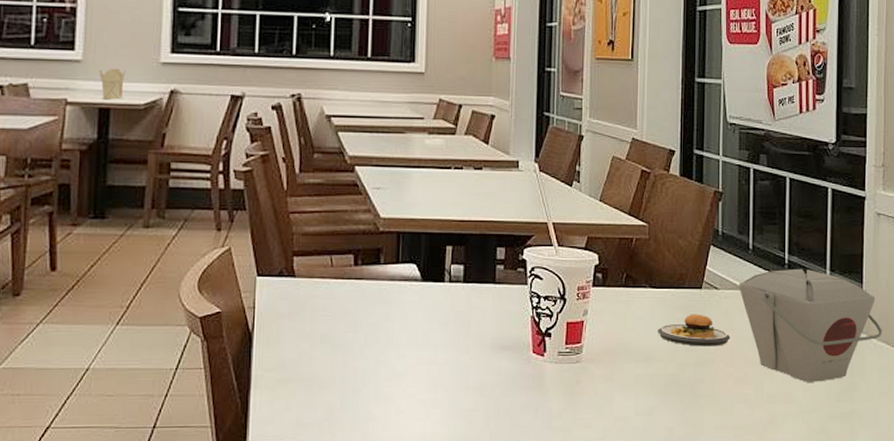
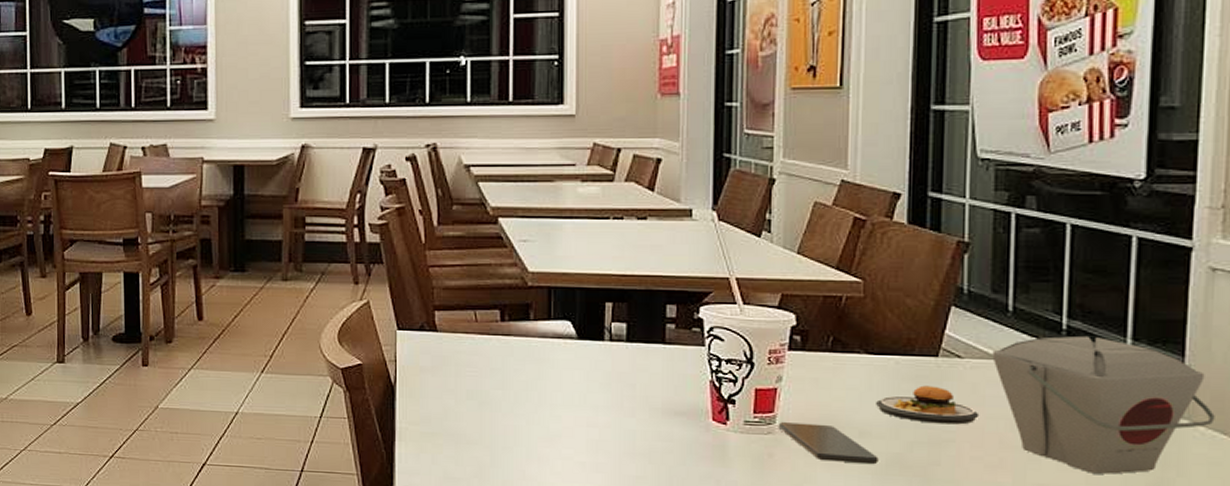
takeout container: present [99,68,126,100] -> none [232,125,257,157]
smartphone: none [584,351,660,386] -> present [778,422,879,465]

